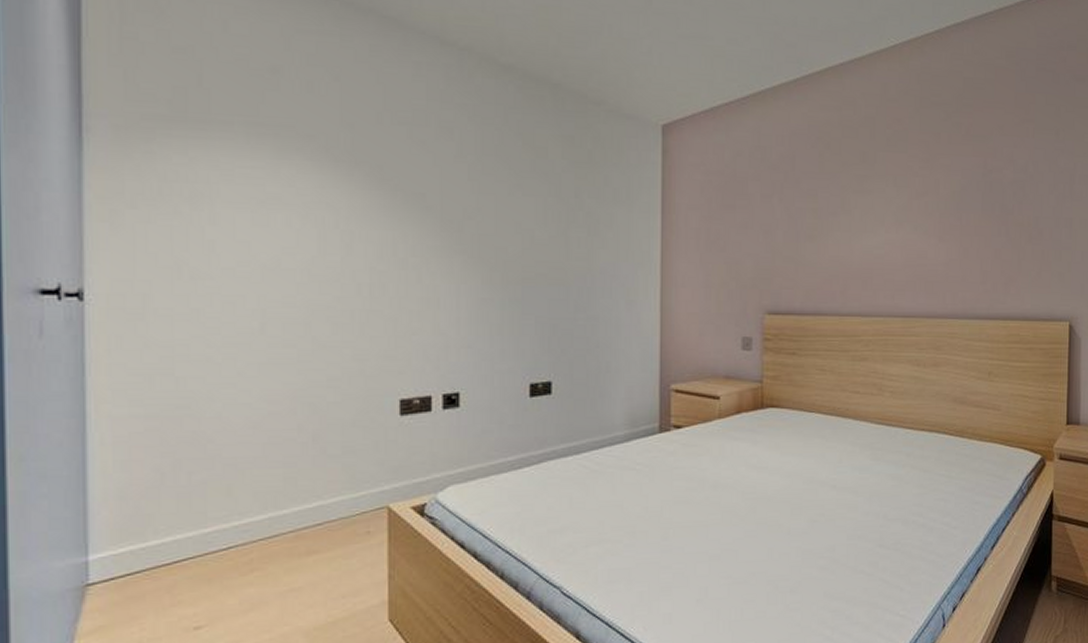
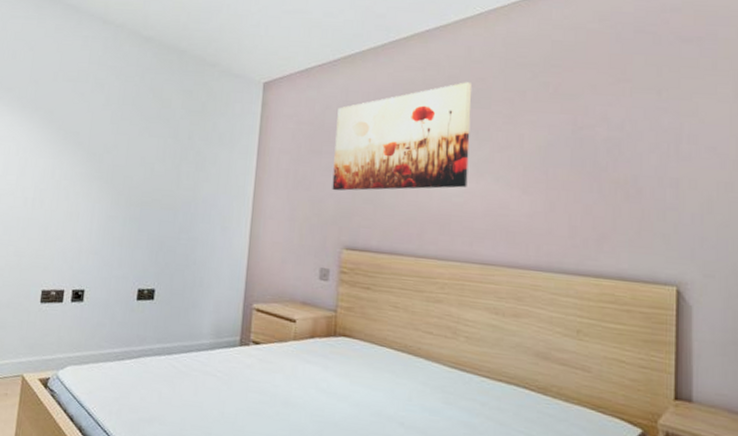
wall art: none [749,123,889,250] -> present [332,82,472,191]

